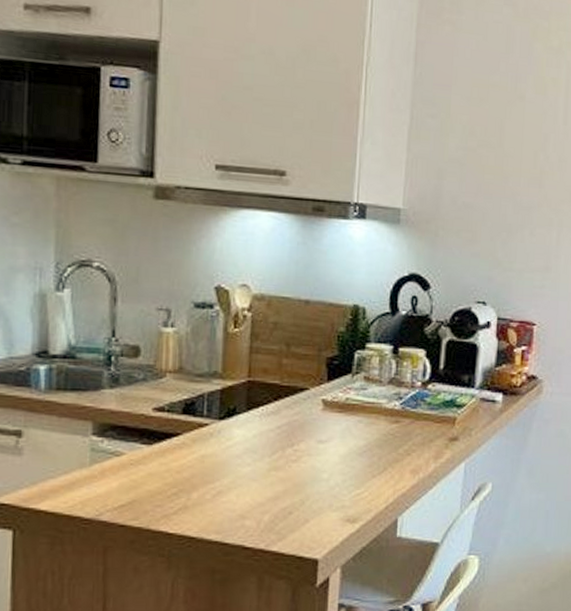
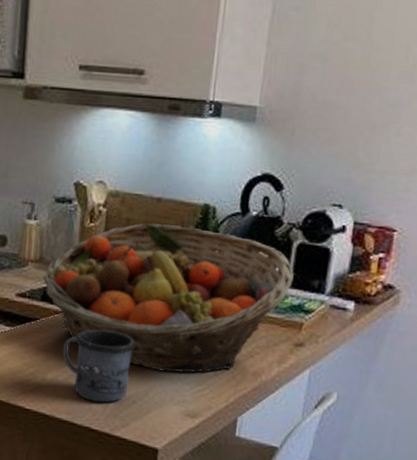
fruit basket: none [183,326,445,478] -> present [42,223,294,373]
mug: none [208,440,288,517] -> present [62,330,135,403]

